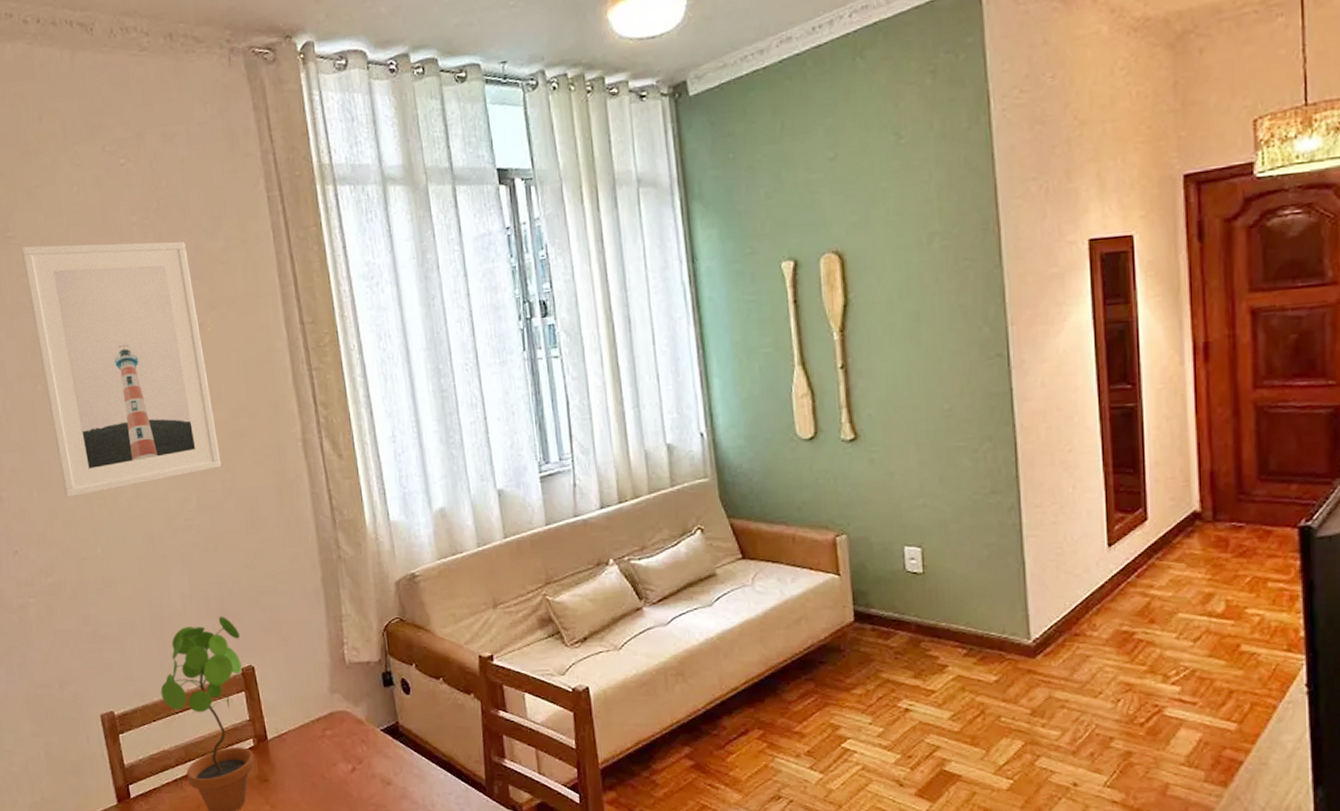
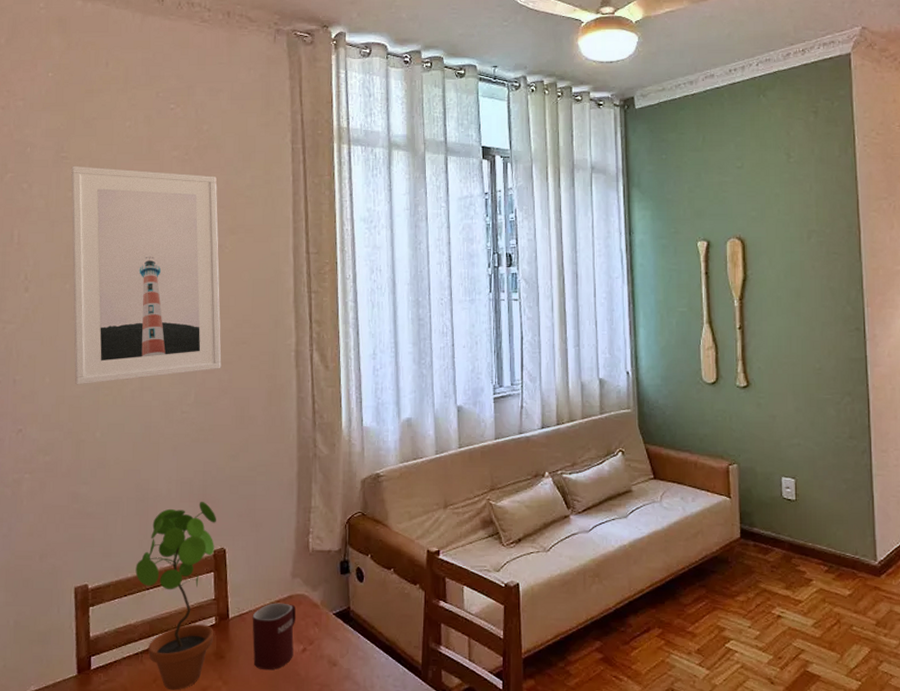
mug: none [292,720,343,792] -> present [252,602,297,671]

